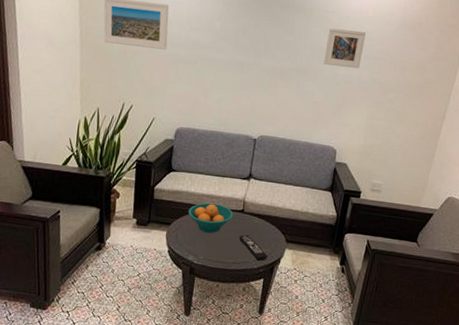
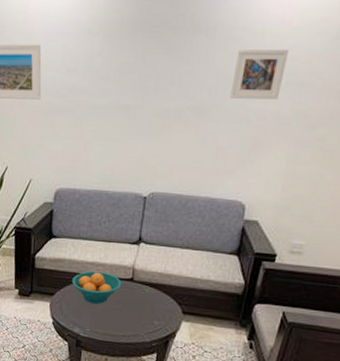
remote control: present [239,235,268,261] -> none [129,306,162,334]

